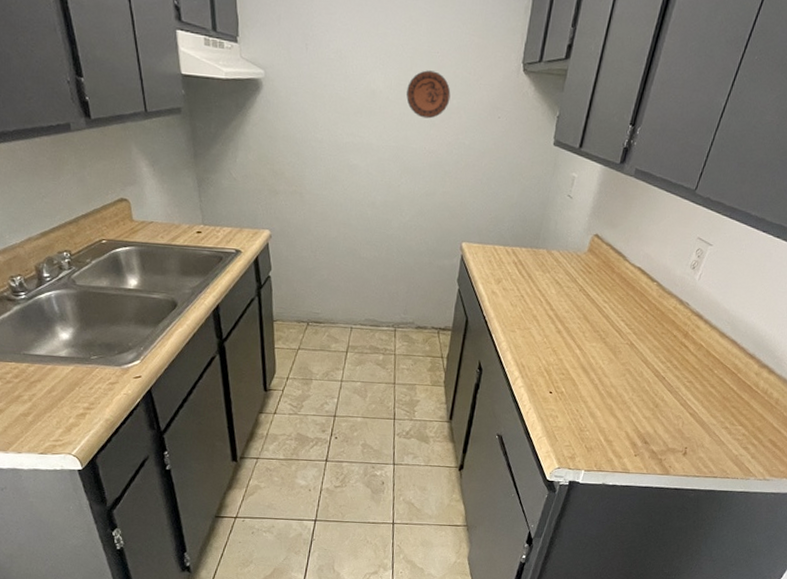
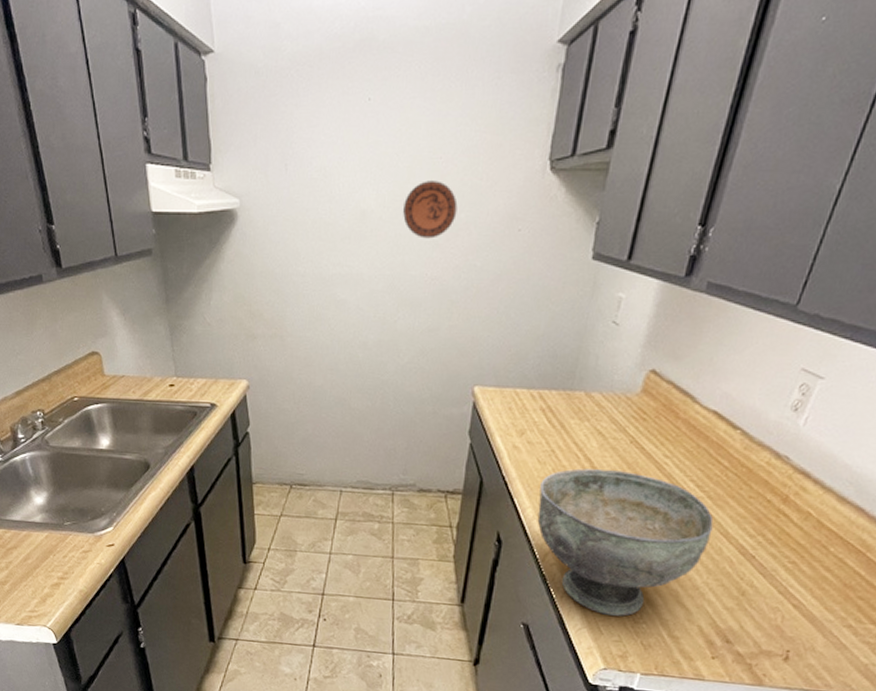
decorative bowl: none [510,310,637,426] -> present [537,468,714,616]

